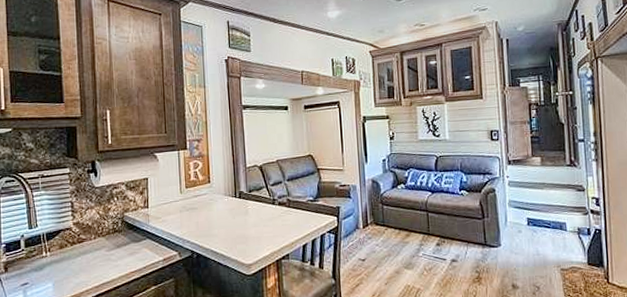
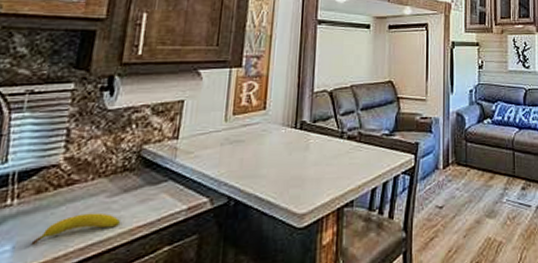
fruit: none [64,262,119,284] -> present [30,212,121,246]

